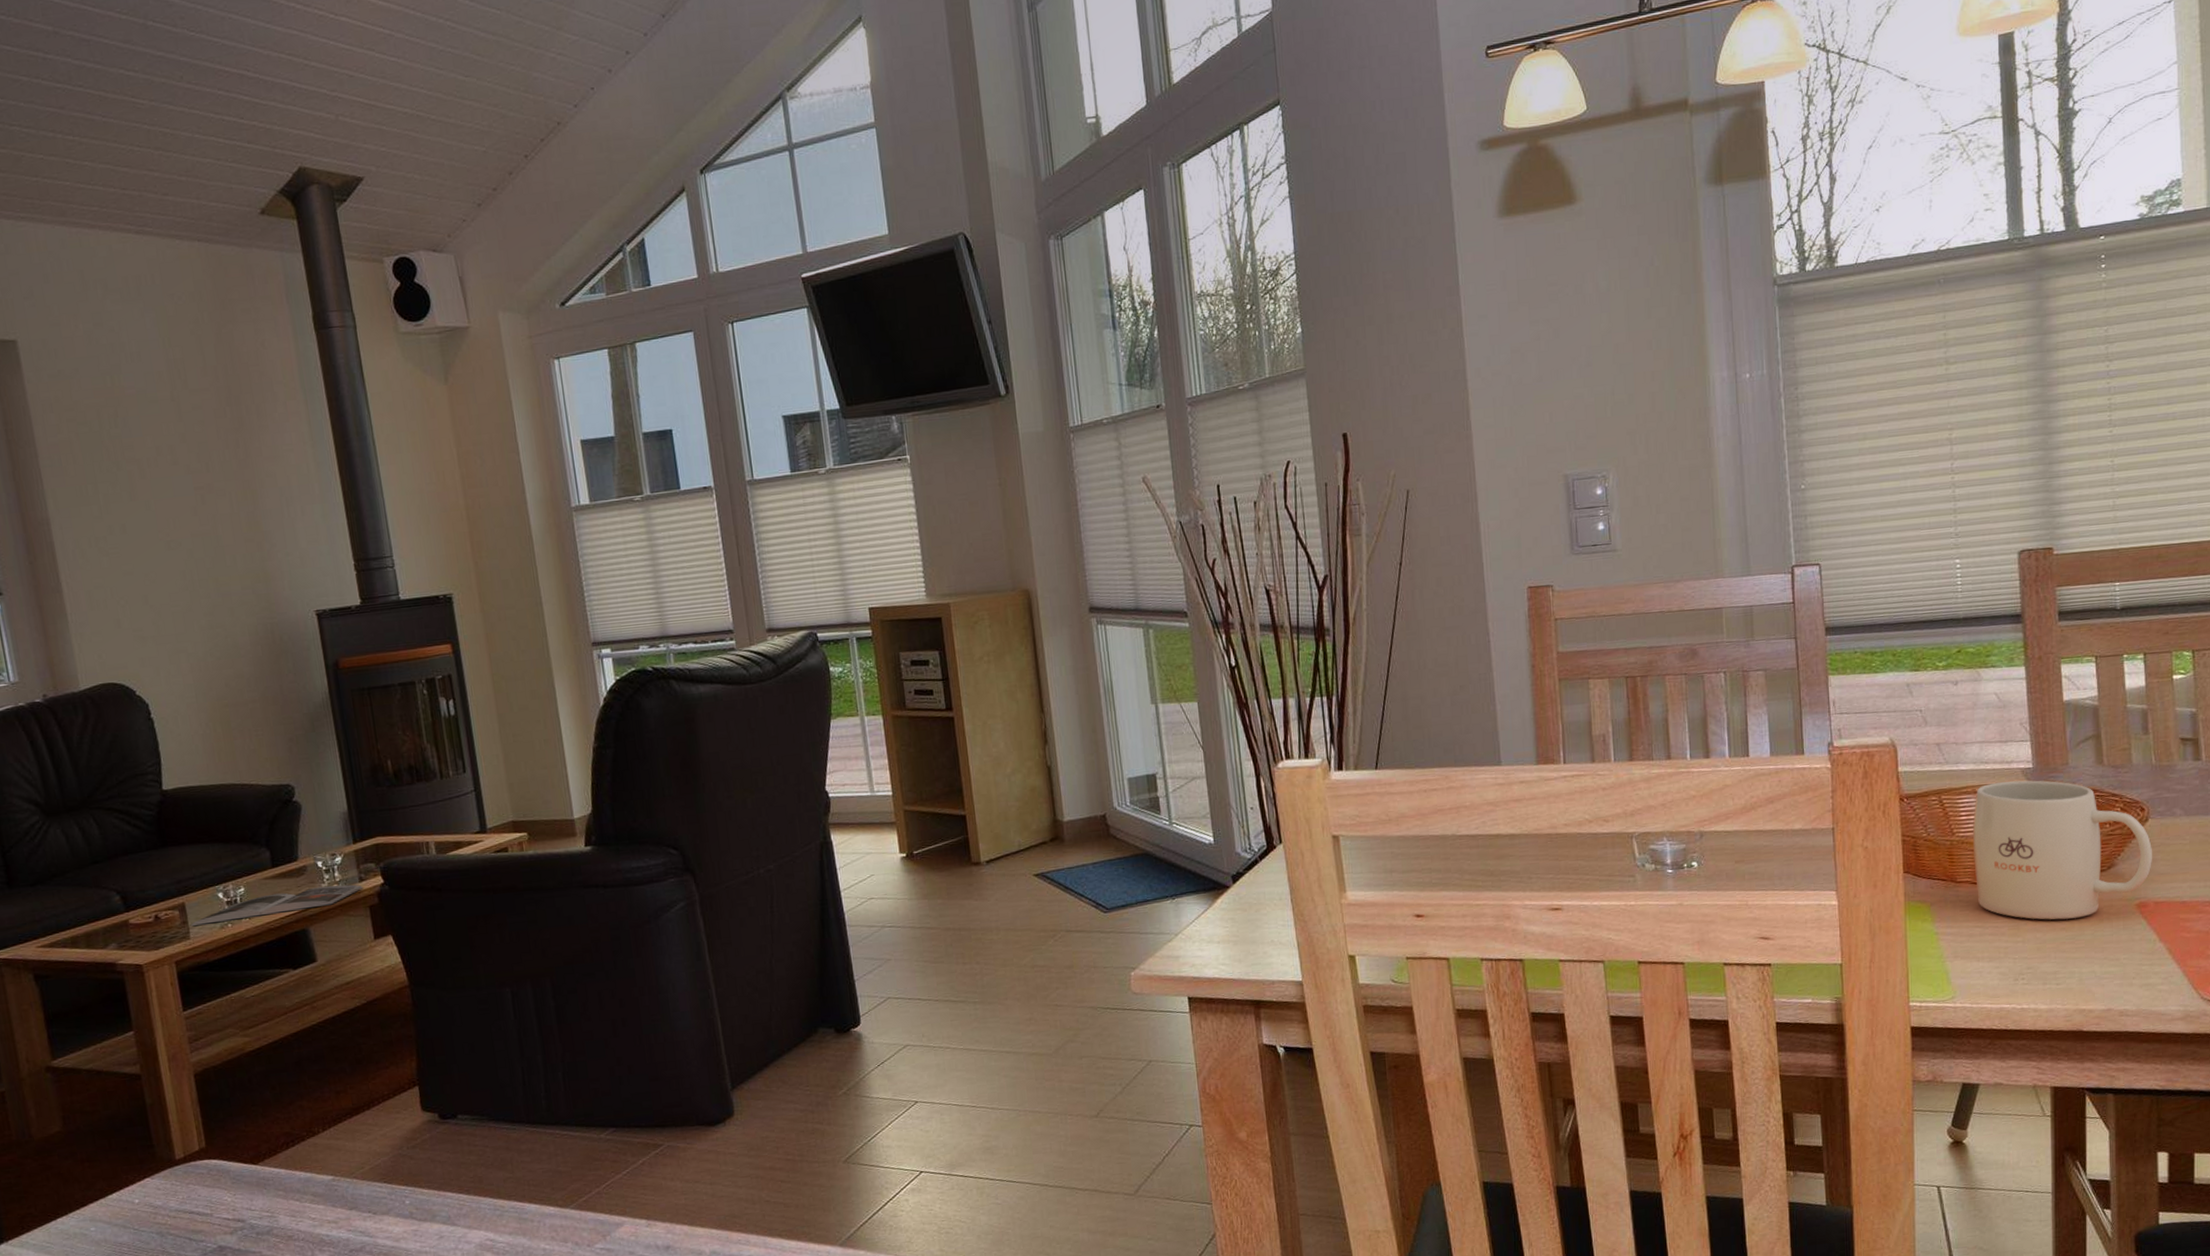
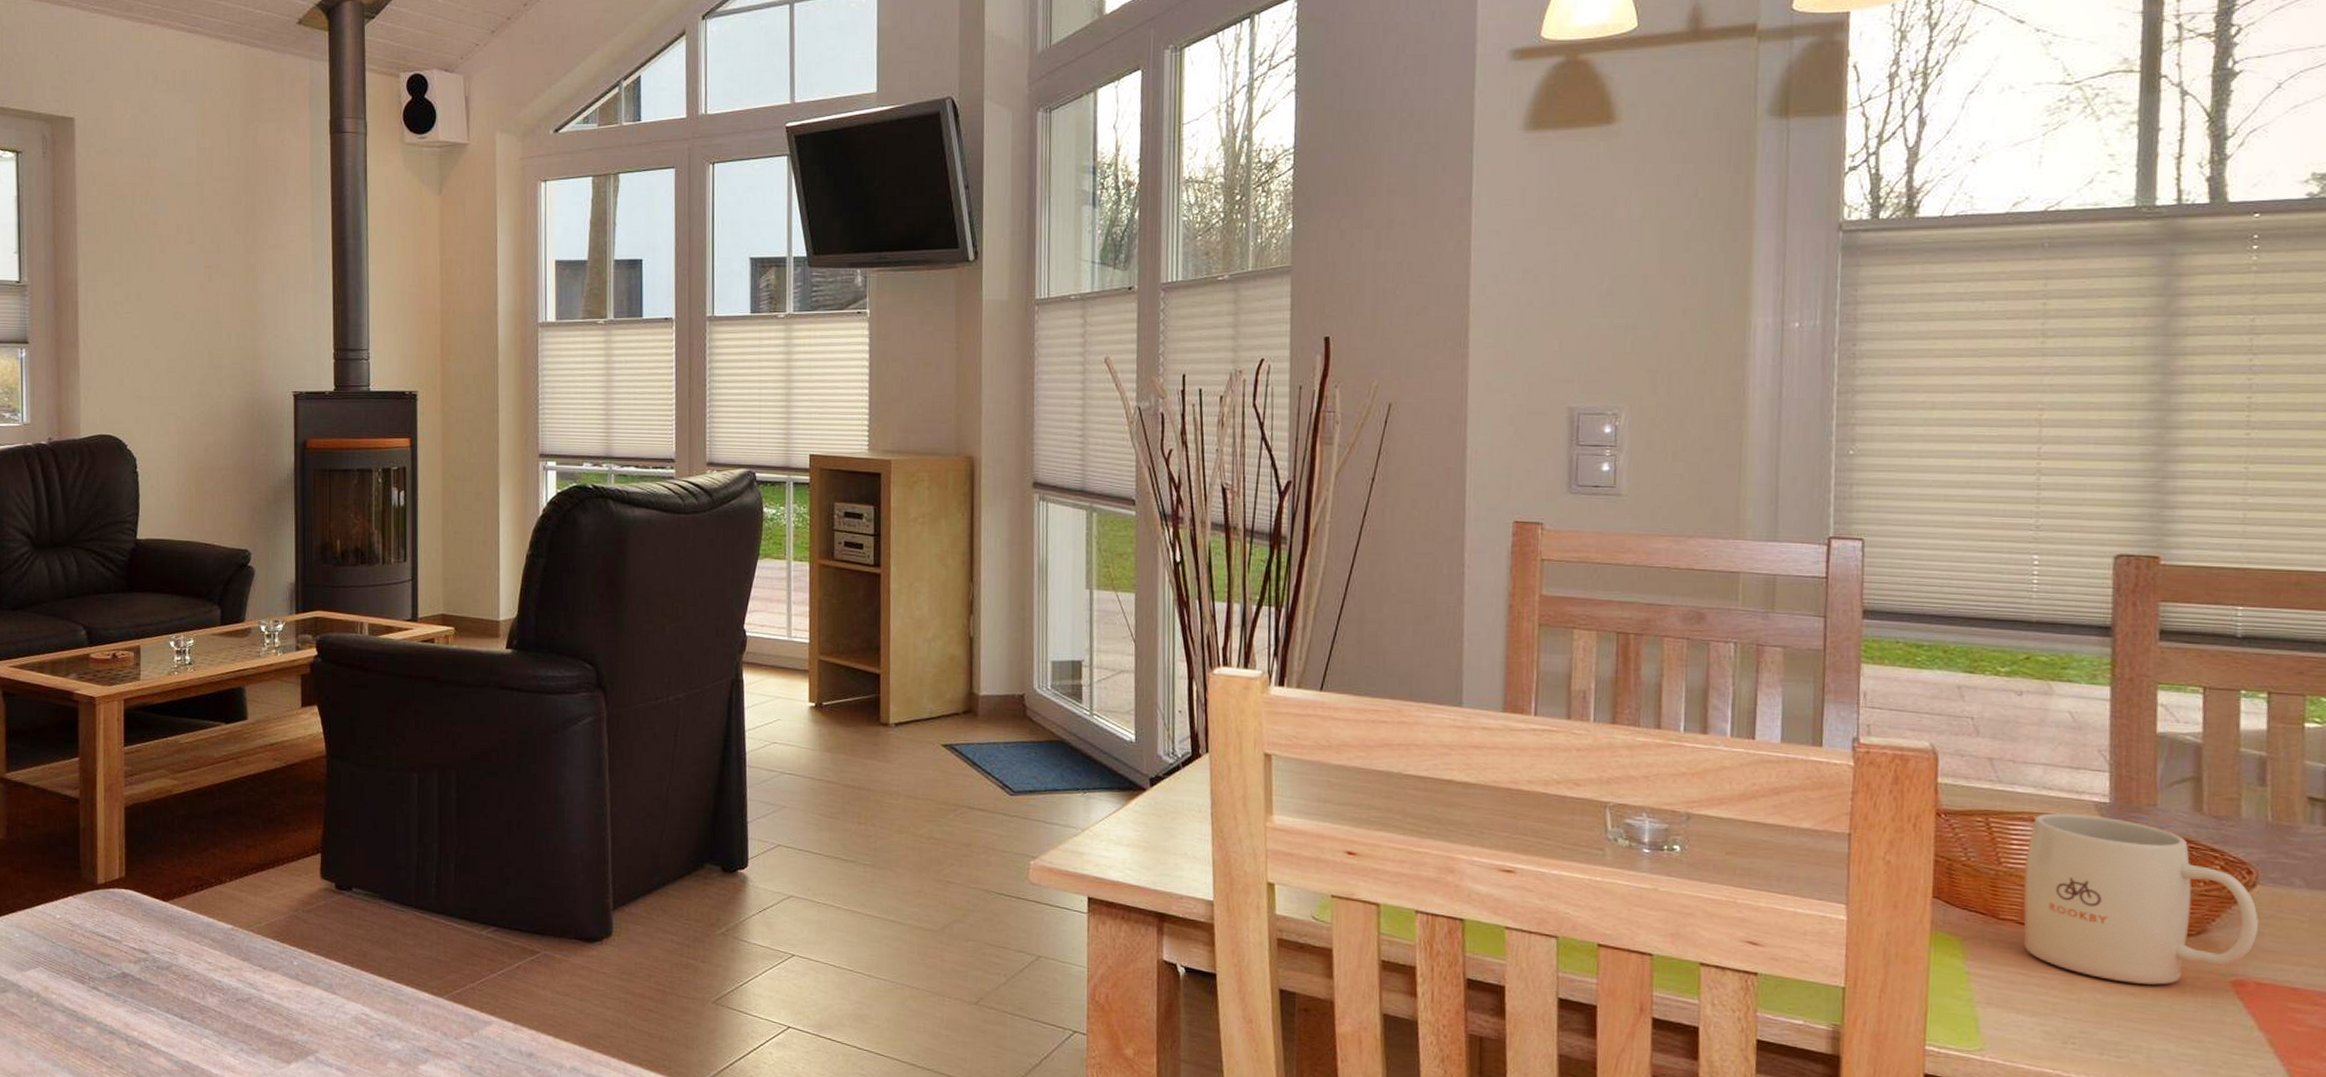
magazine: present [190,884,363,926] -> none [142,649,299,669]

